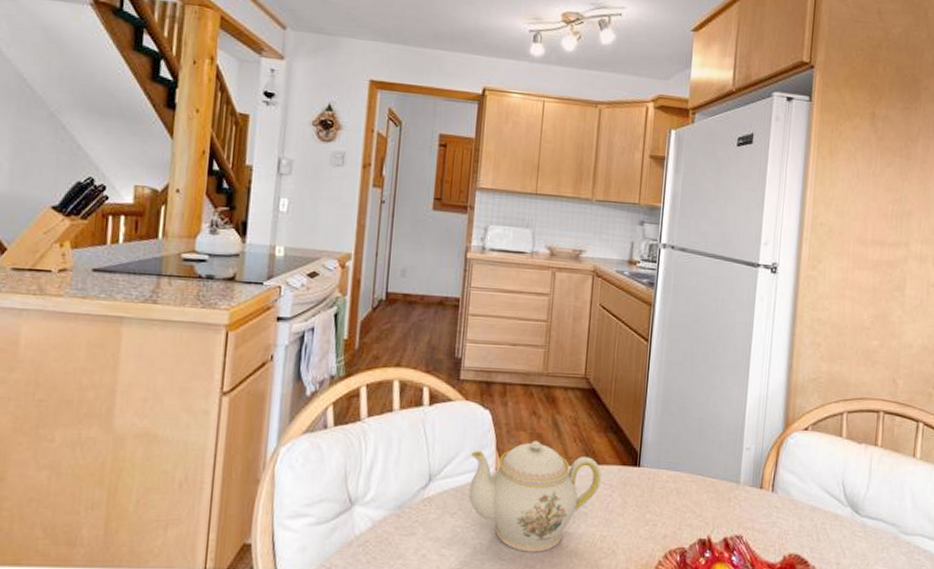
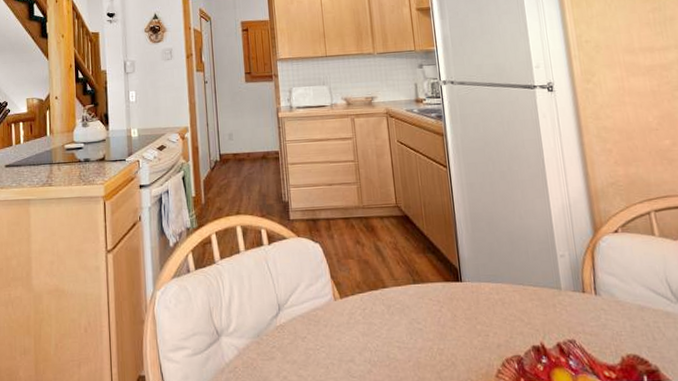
teapot: present [469,441,601,552] -> none [310,266,429,369]

